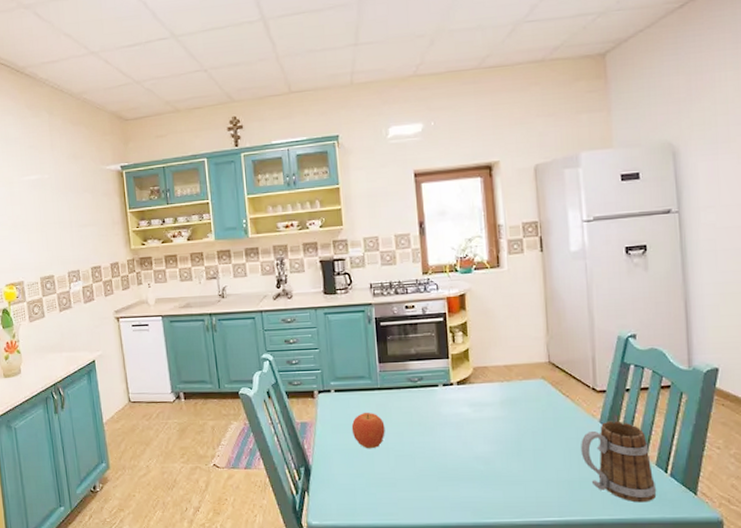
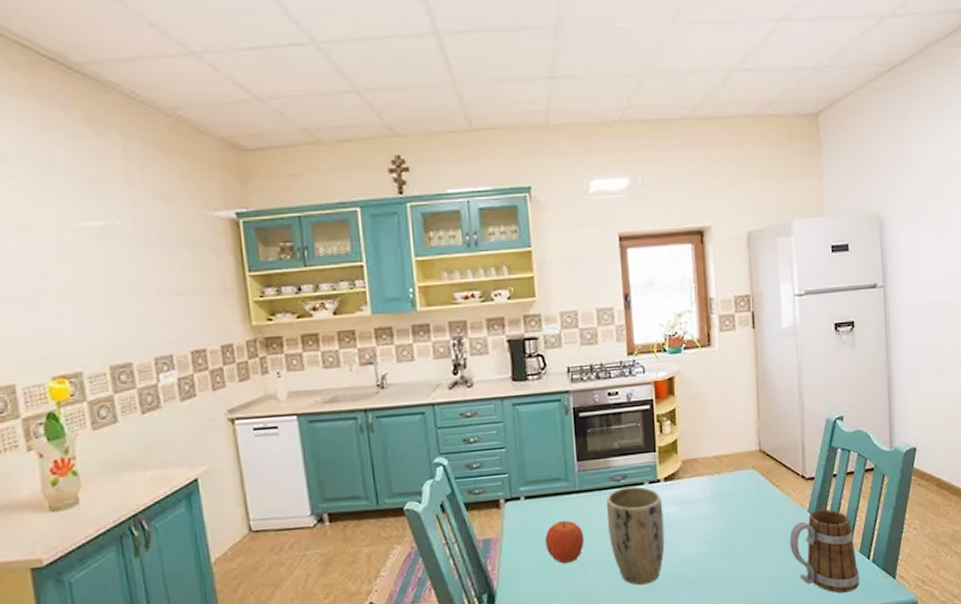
plant pot: none [404,388,458,474] -> present [606,486,665,586]

